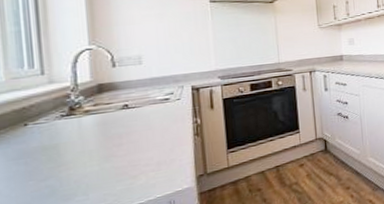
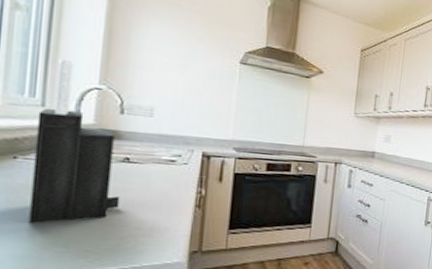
knife block: none [39,29,127,182] -> present [28,58,120,224]

